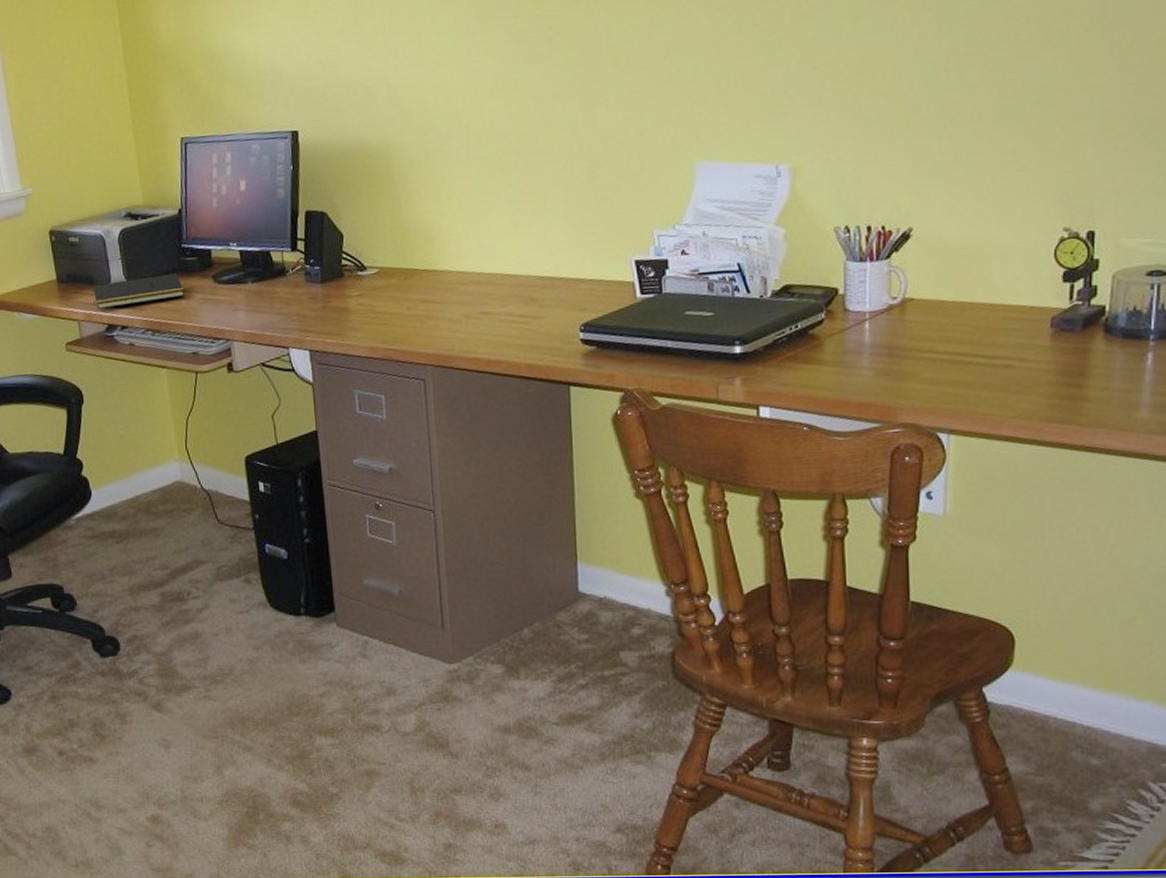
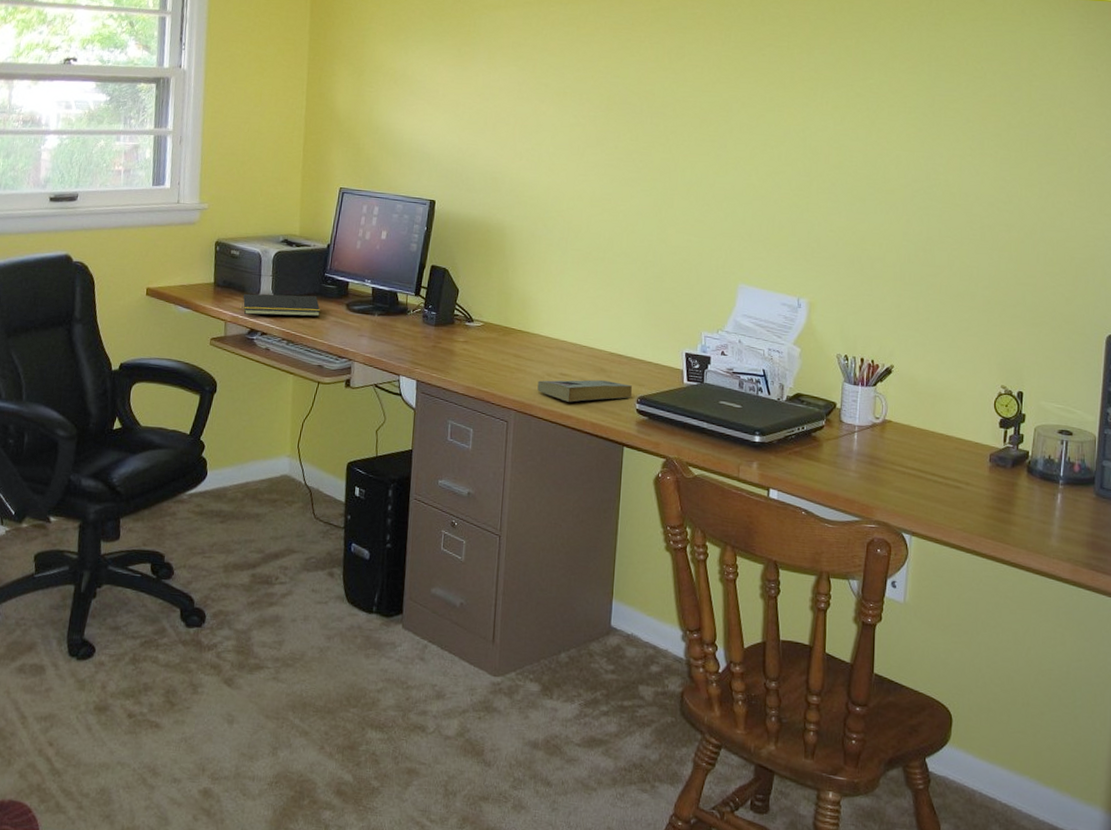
book: none [455,311,572,345] -> present [537,379,632,402]

